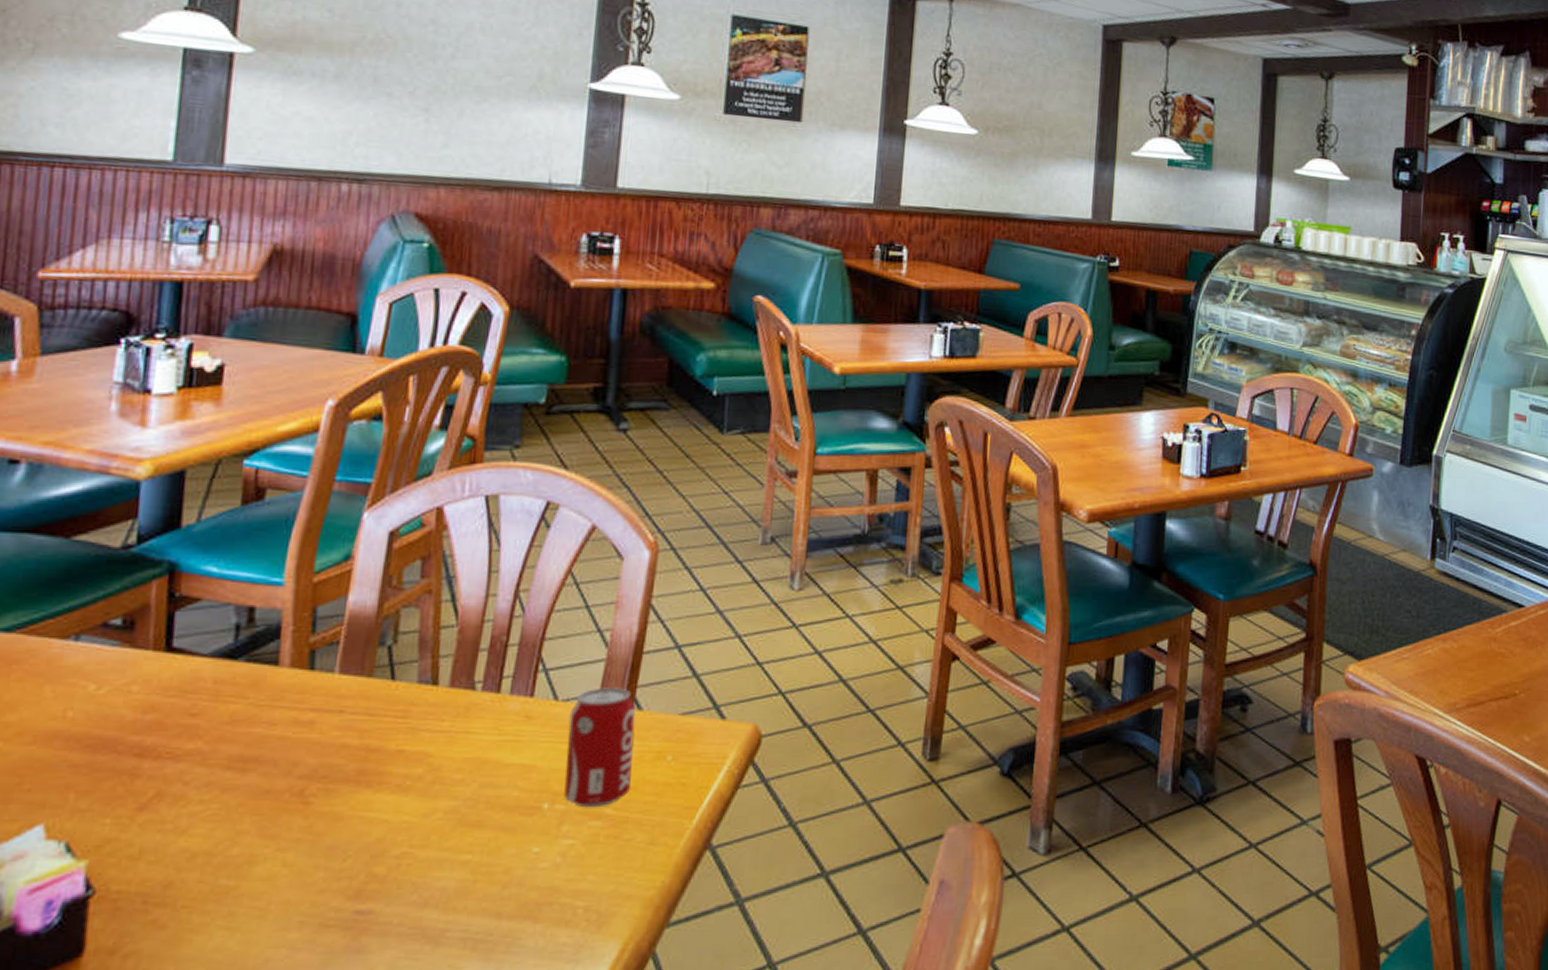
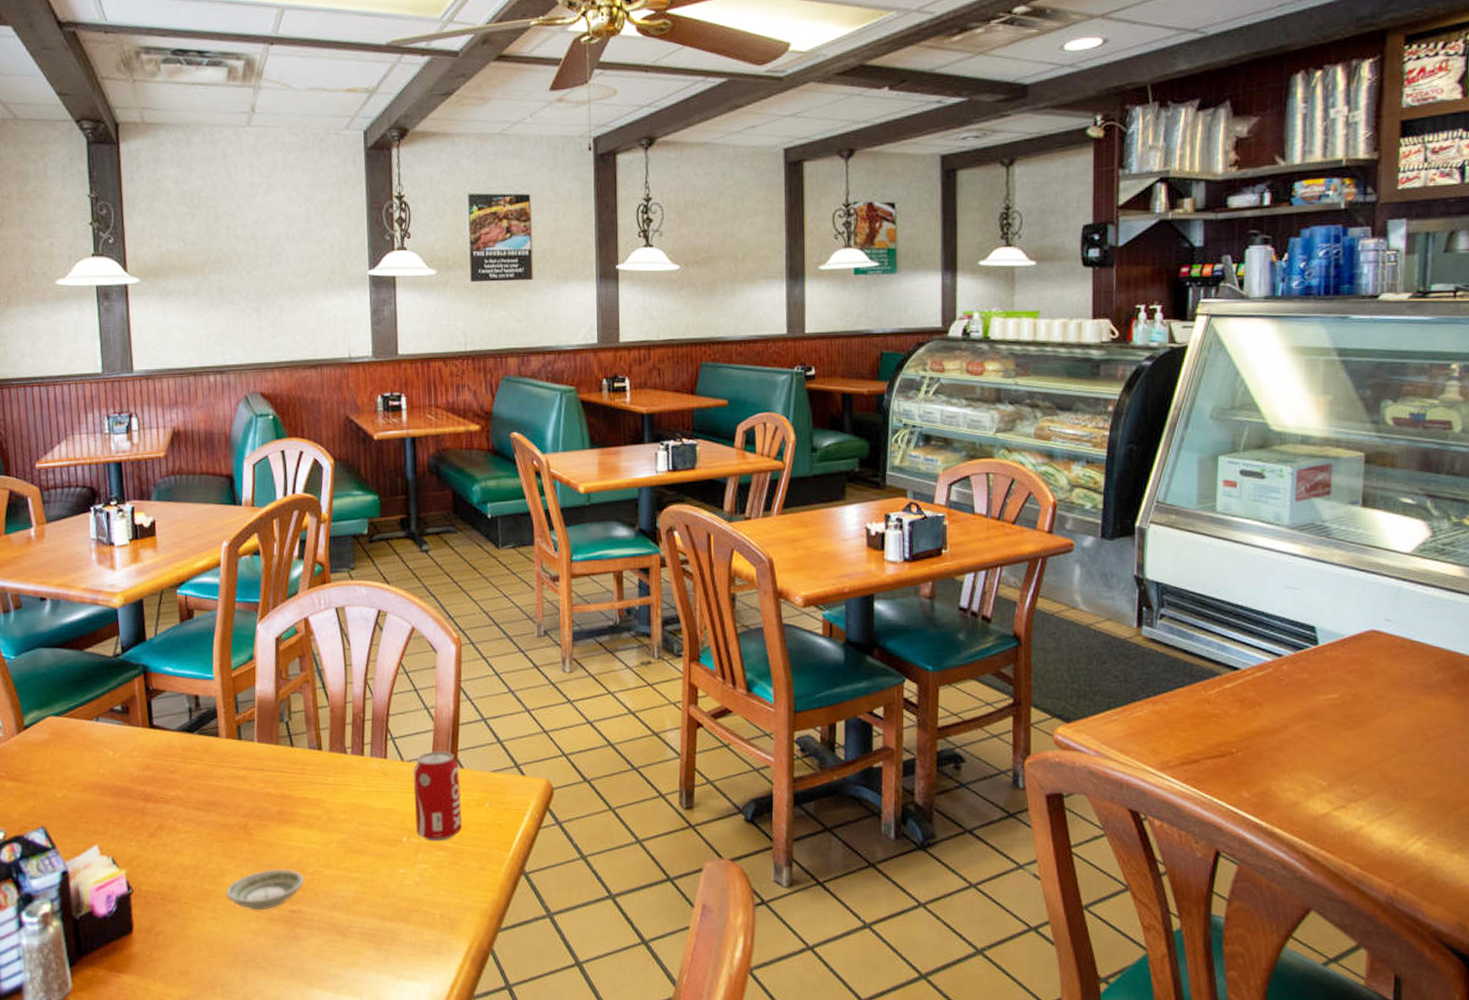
saucer: none [254,852,385,914] -> present [226,869,305,911]

